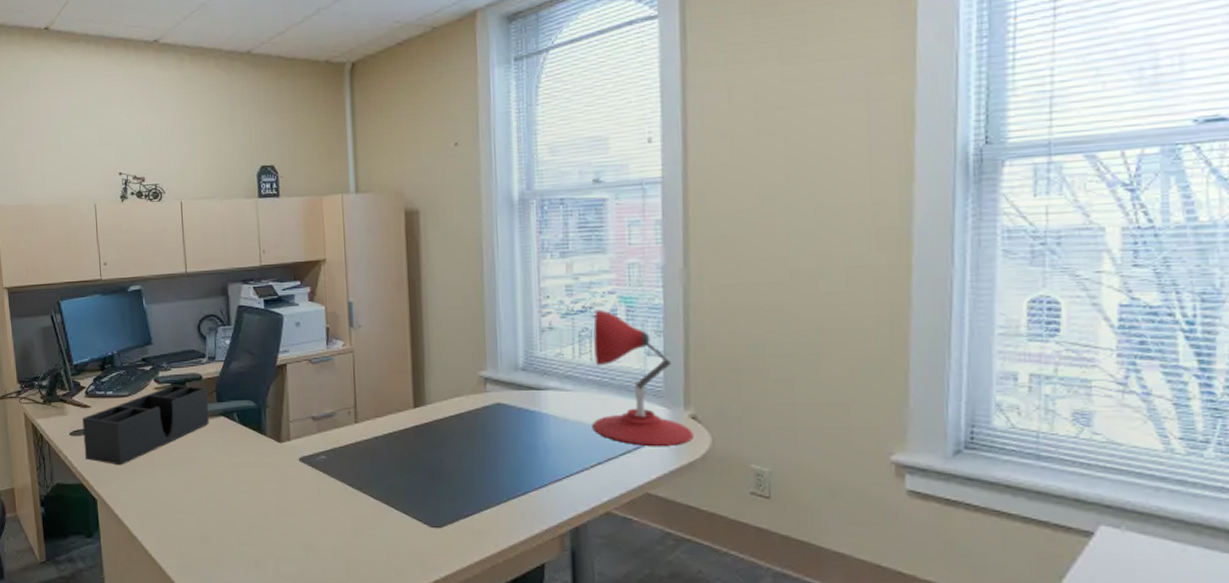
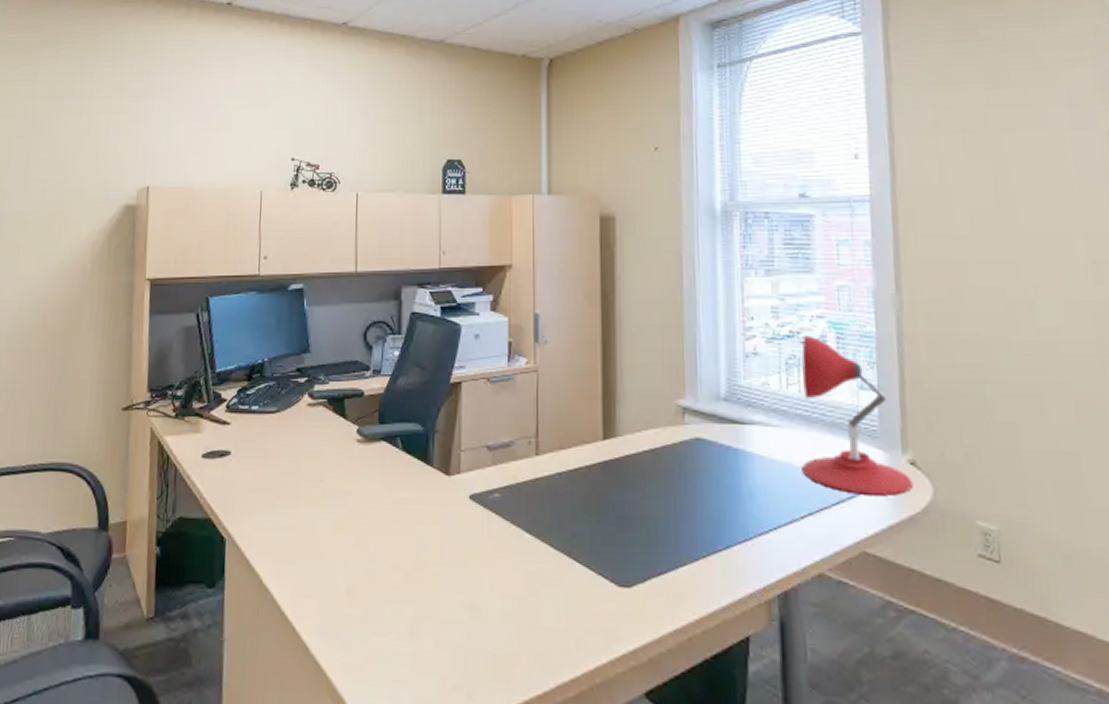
desk organizer: present [82,385,209,466] -> none [217,401,369,497]

